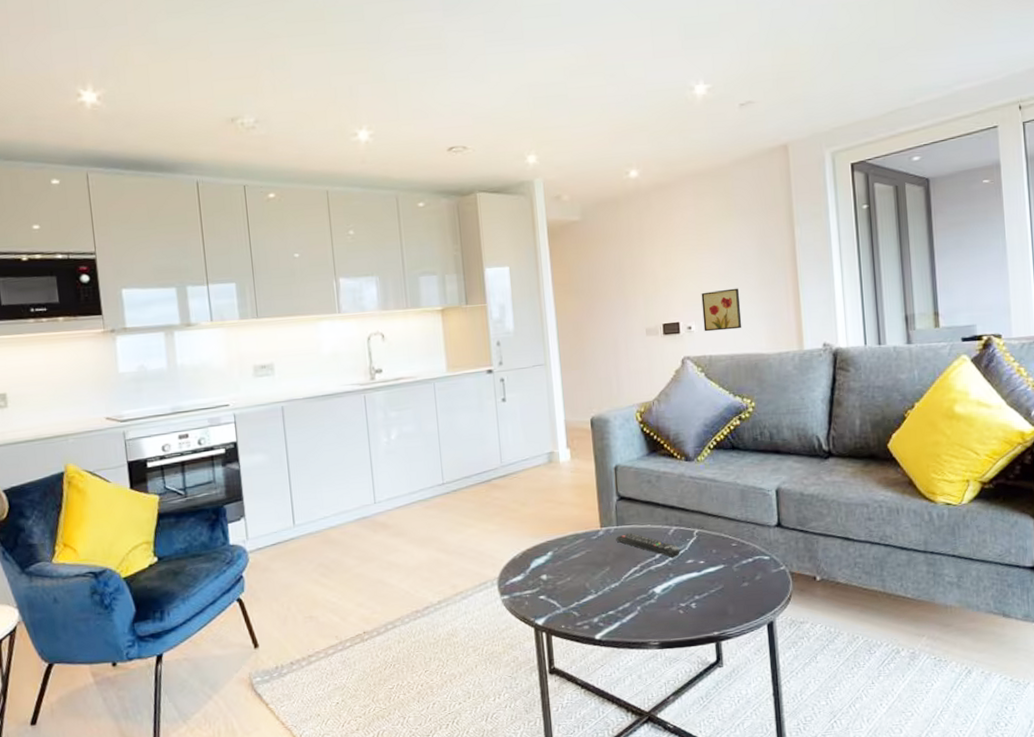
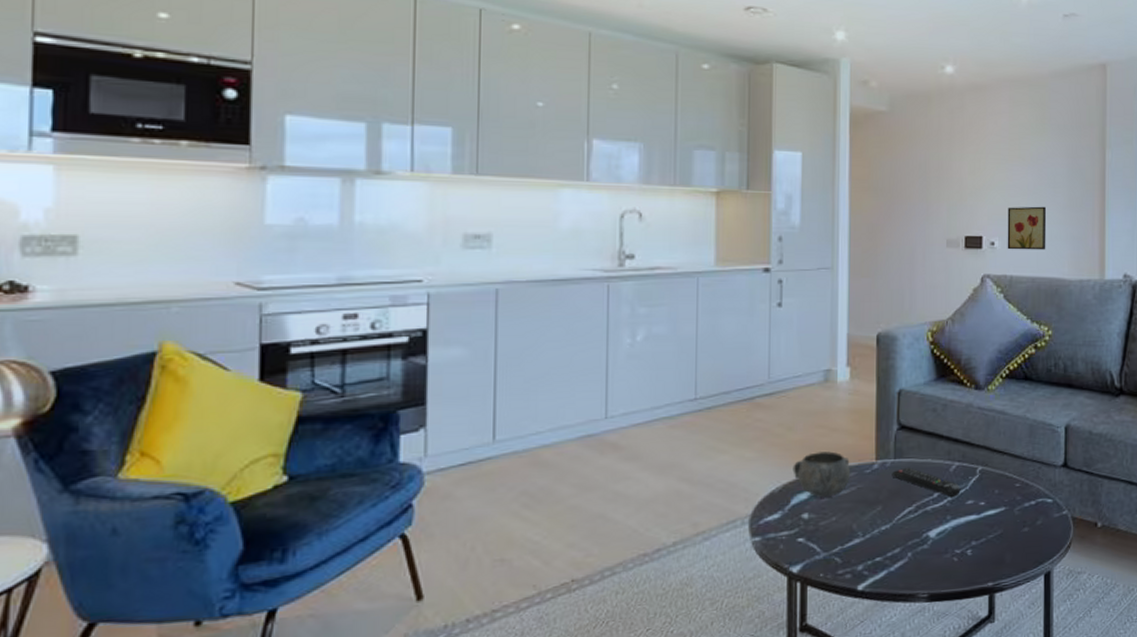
decorative bowl: none [529,522,580,561] -> present [793,451,851,498]

